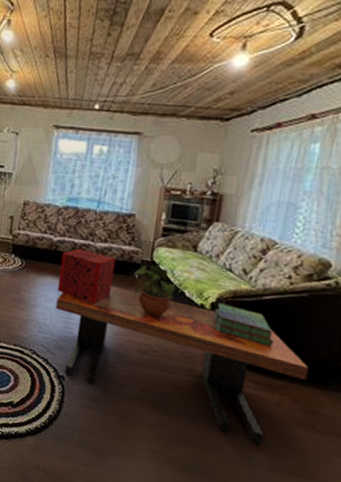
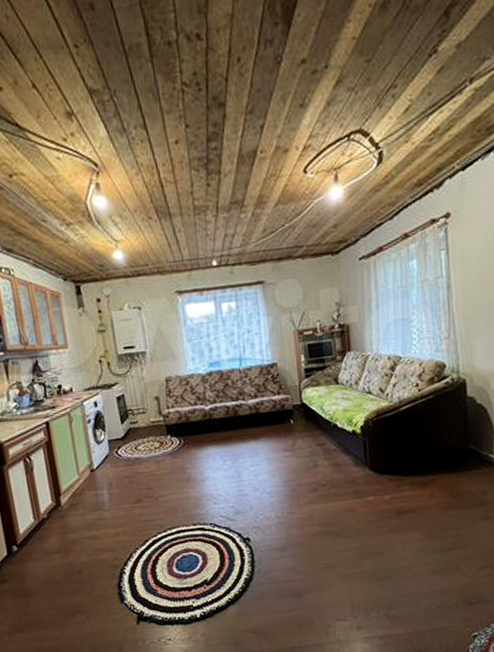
coffee table: present [56,287,309,444] -> none [223,433,447,536]
decorative box: present [57,248,117,304] -> none [218,409,272,461]
potted plant: present [133,262,176,317] -> none [288,403,329,455]
stack of books: present [213,303,275,347] -> none [364,423,417,451]

